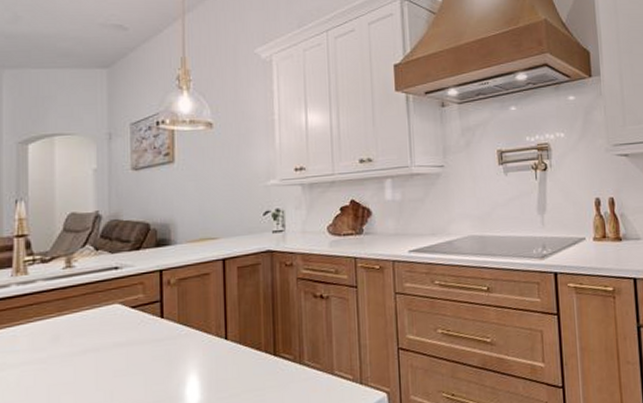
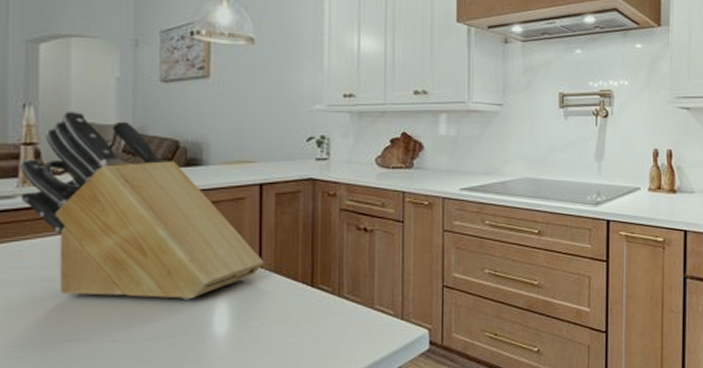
knife block: none [14,202,230,375] -> present [20,110,264,300]

